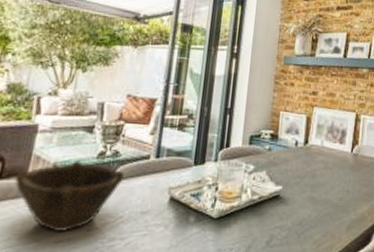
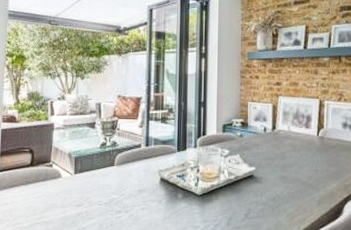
bowl: present [14,159,124,233] -> none [42,149,122,207]

